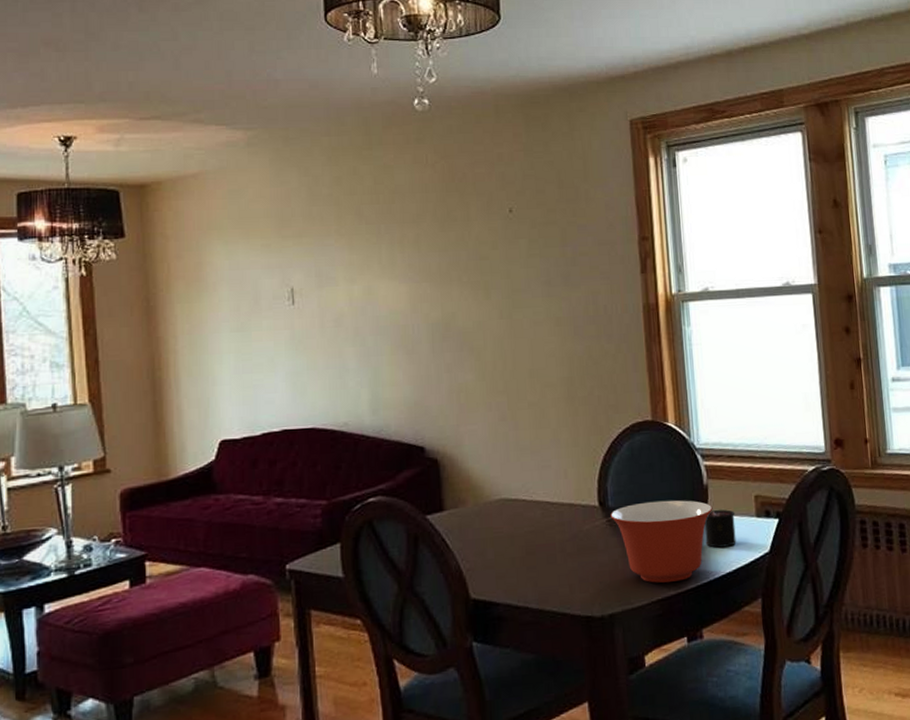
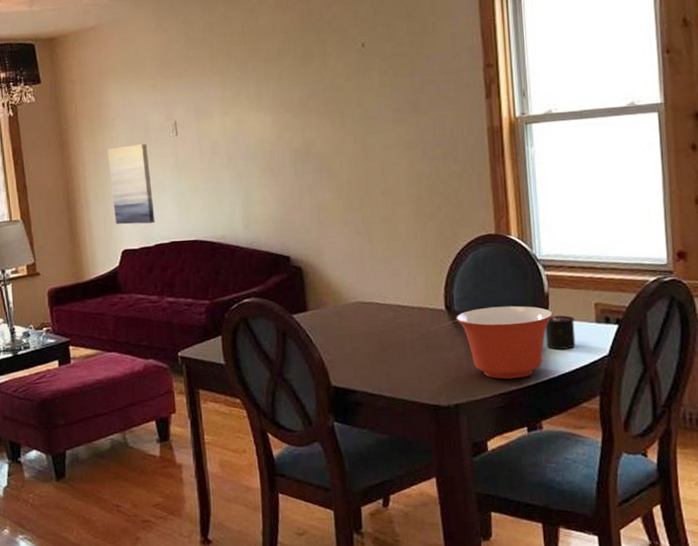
wall art: none [206,313,263,410] -> present [107,144,155,225]

